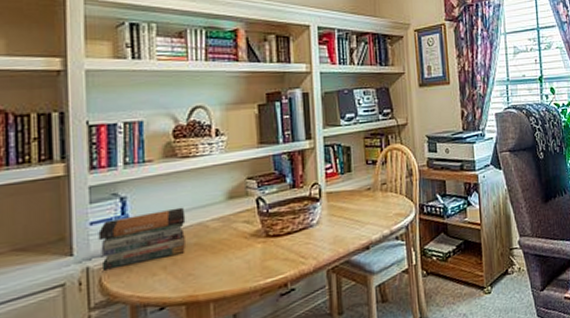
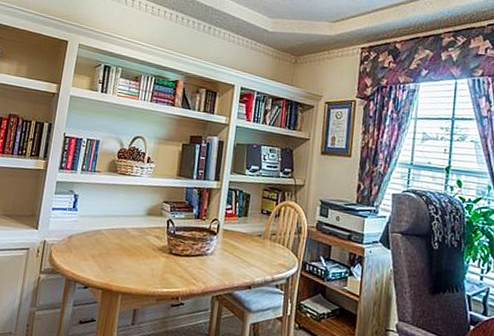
book stack: present [98,207,187,271] -> none [53,209,115,249]

